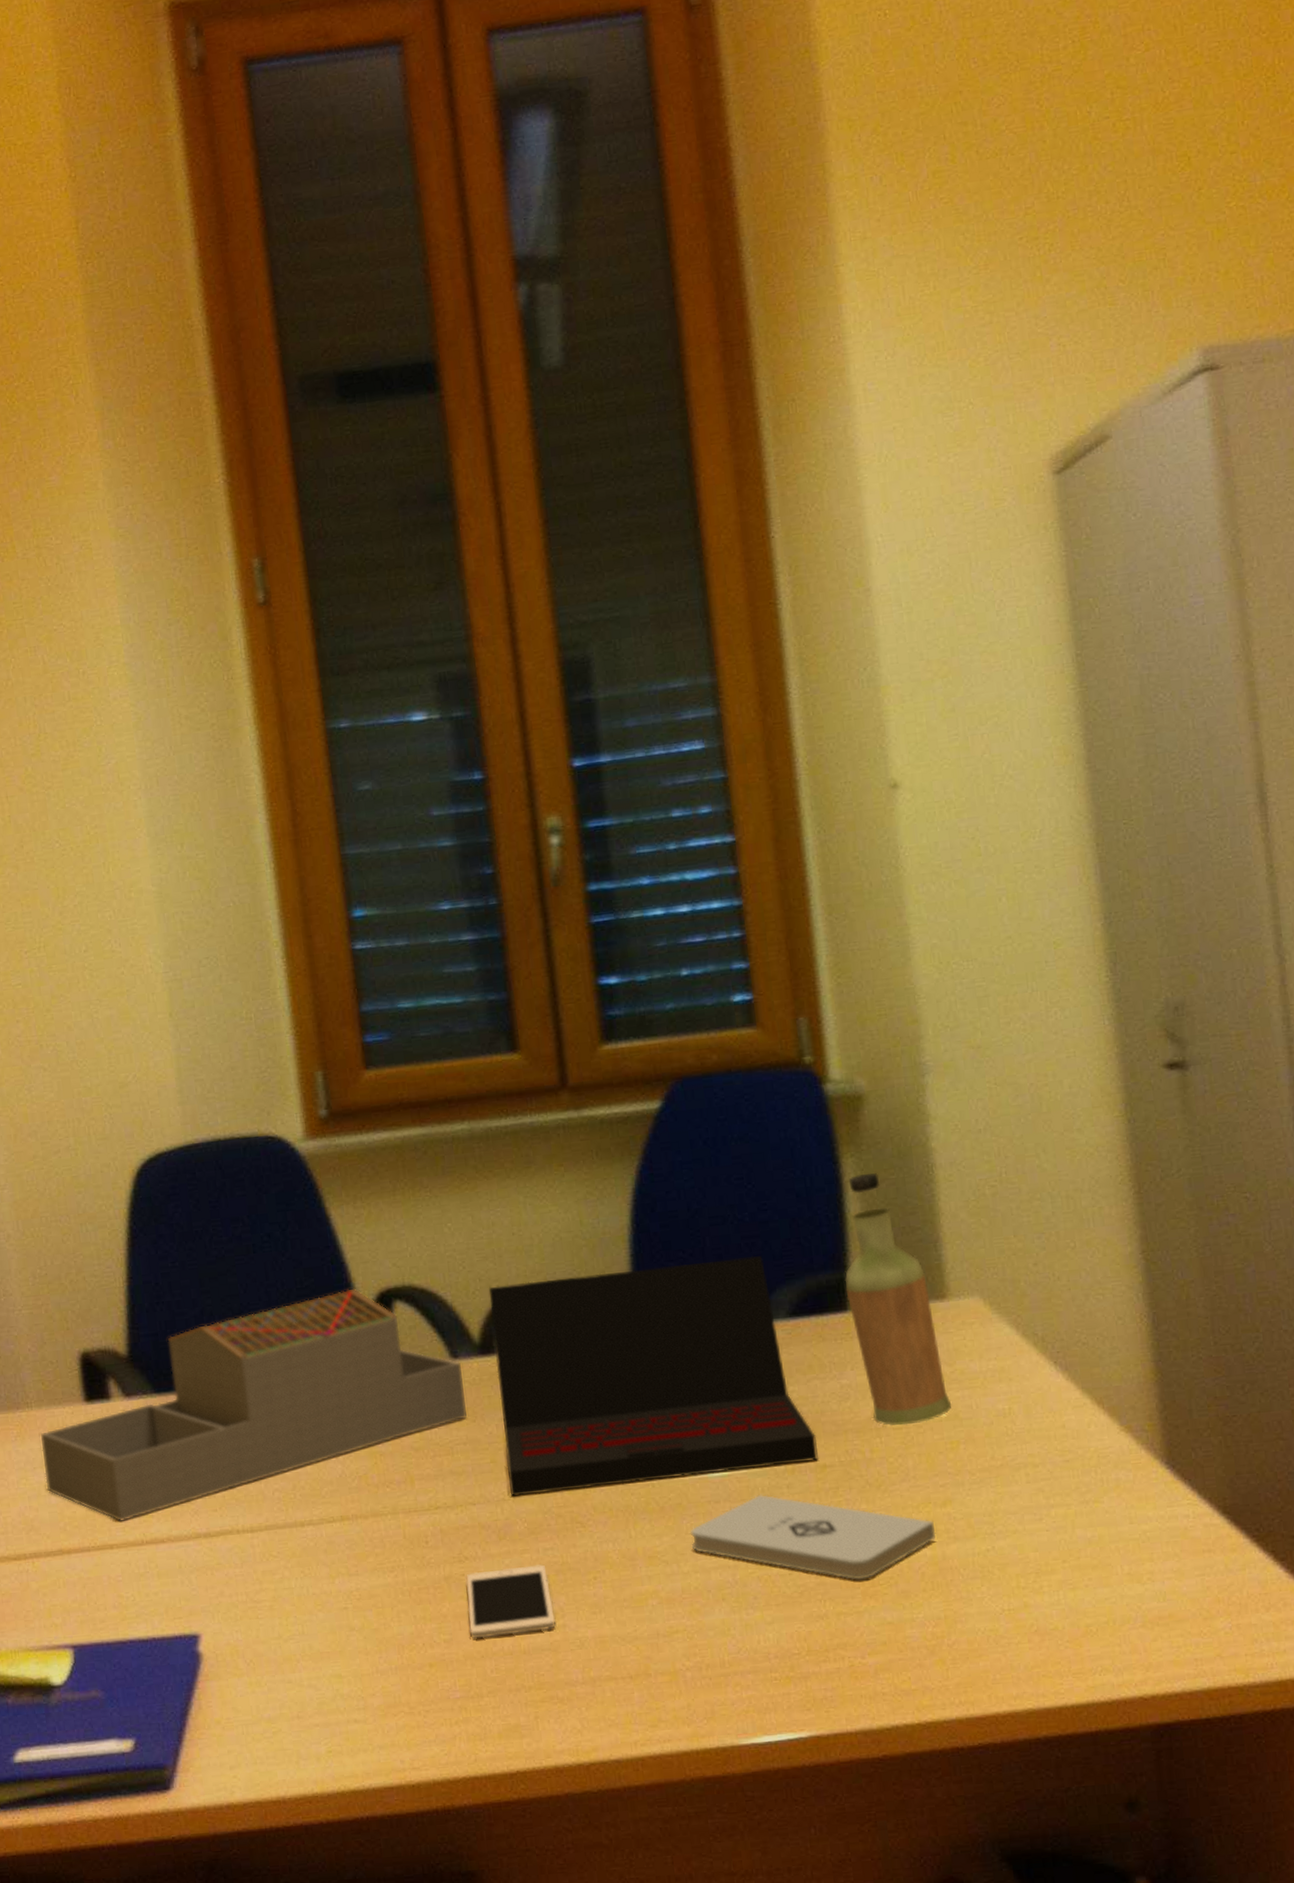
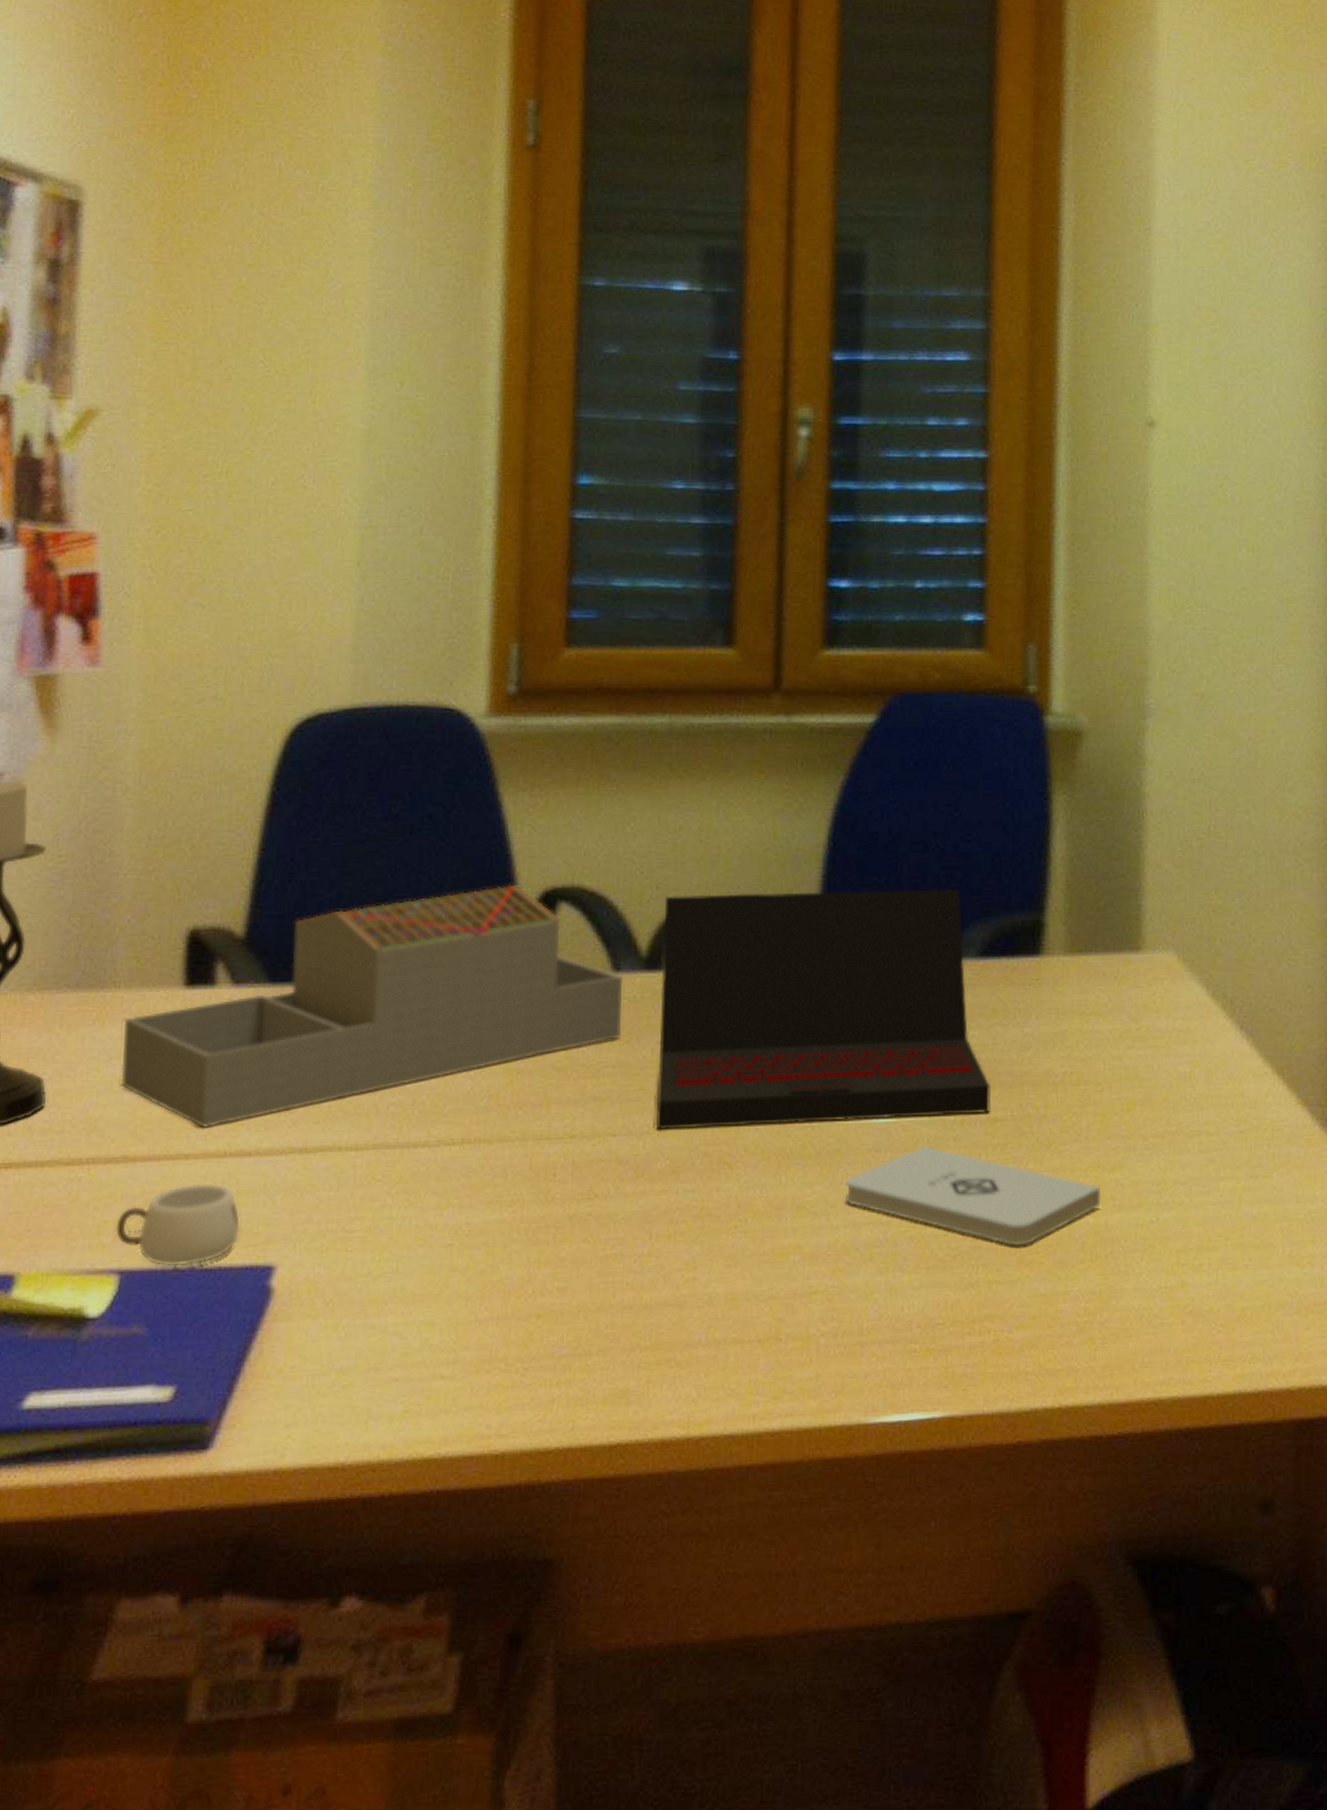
mug: none [62,1567,166,1640] -> present [114,1183,241,1267]
cell phone: present [466,1564,556,1638] -> none [587,1208,685,1287]
bottle: present [844,1172,952,1427] -> none [1040,812,1134,1082]

